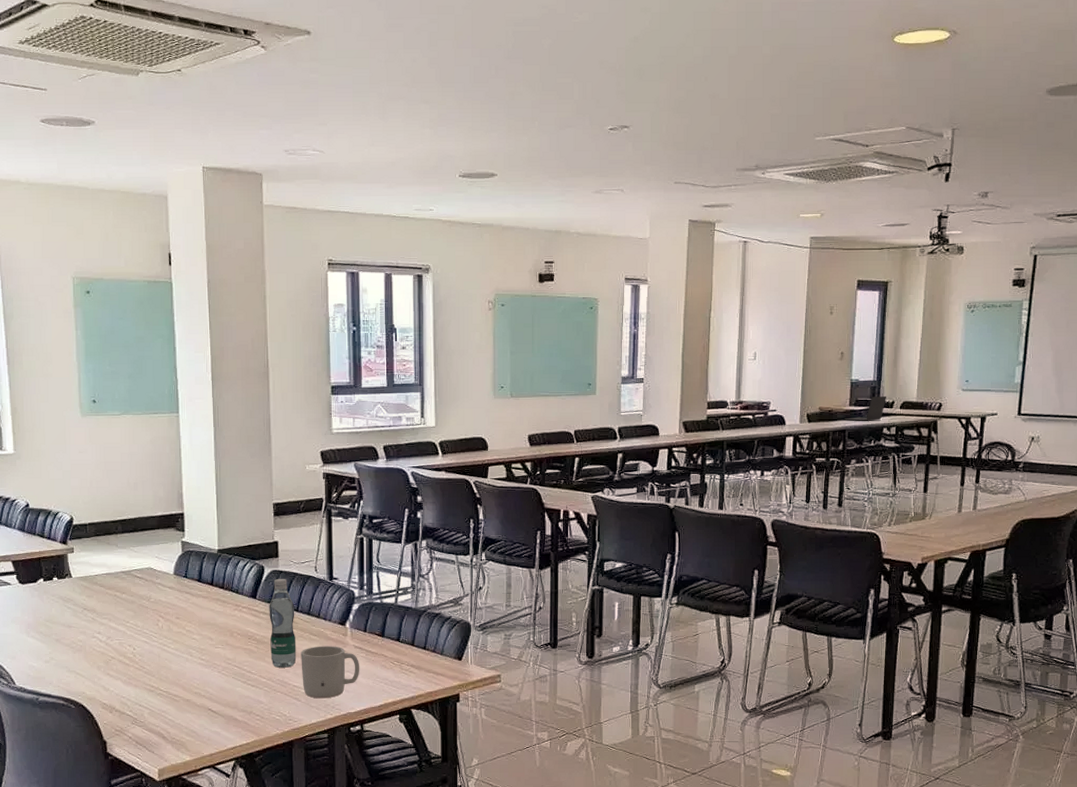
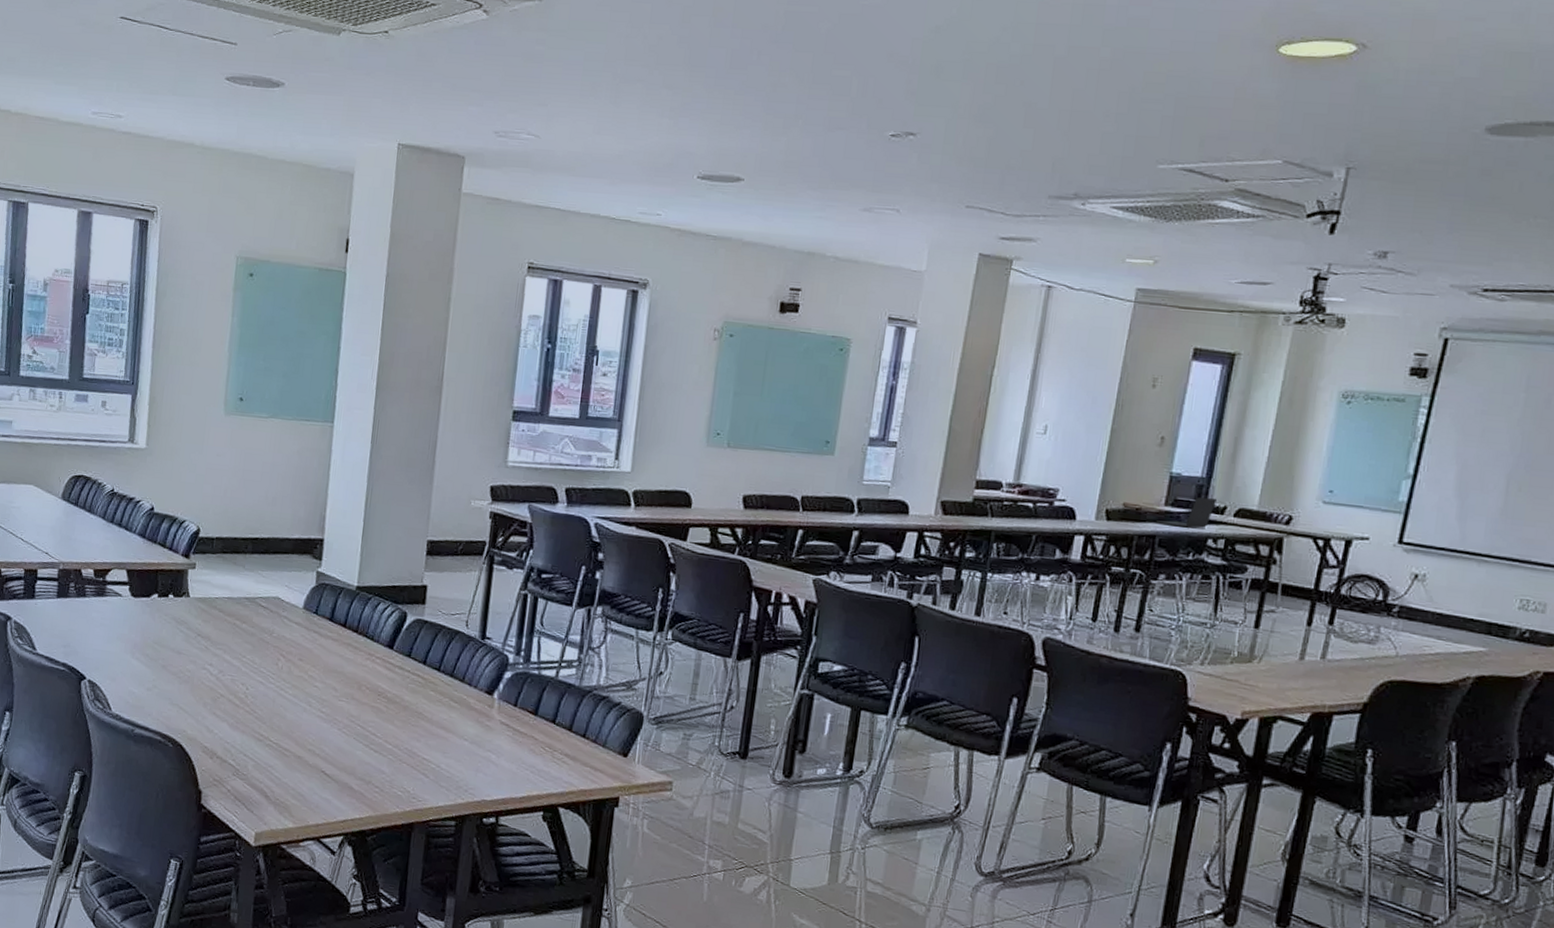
bottle: present [269,578,297,668] -> none [400,629,436,736]
mug: present [301,646,360,699] -> none [433,715,504,779]

